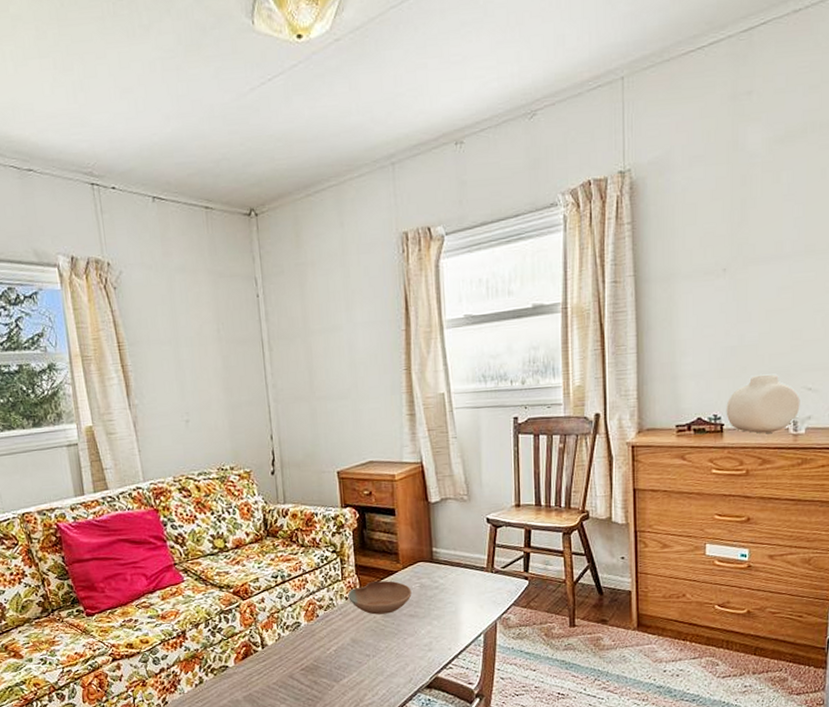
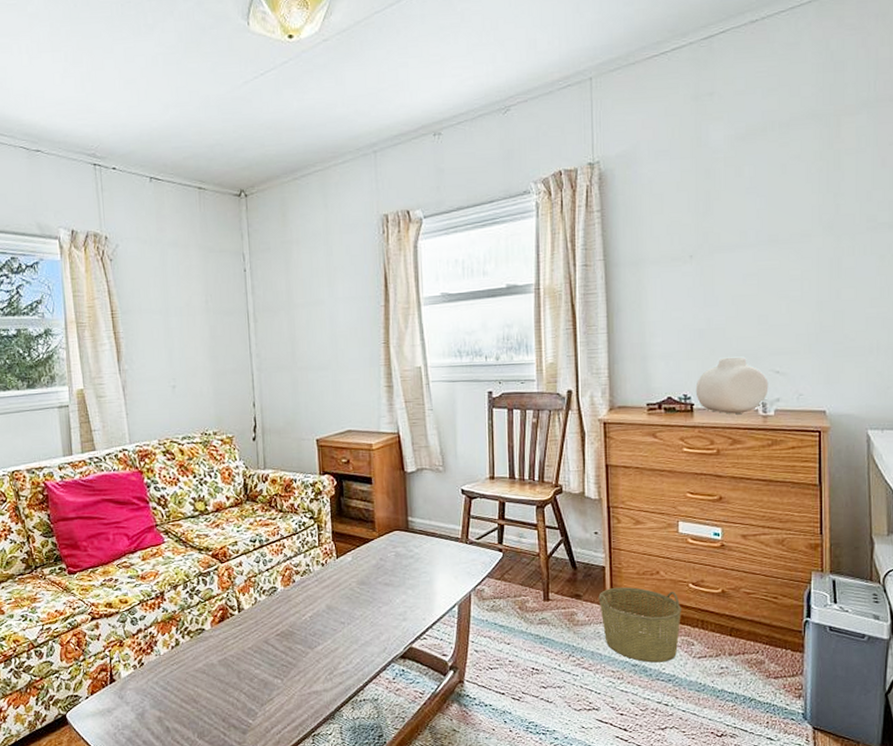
bowl: present [348,581,412,615] -> none [324,548,387,582]
basket: none [624,610,707,684] -> present [598,587,681,663]

